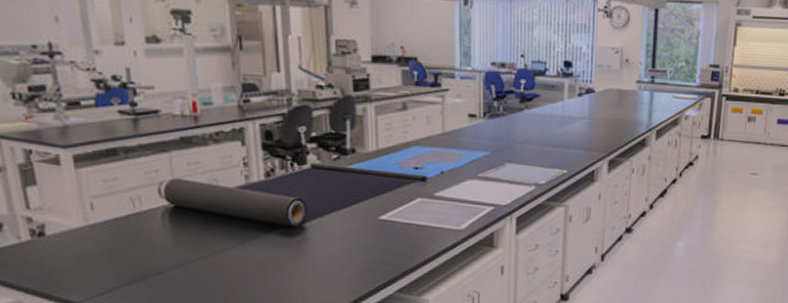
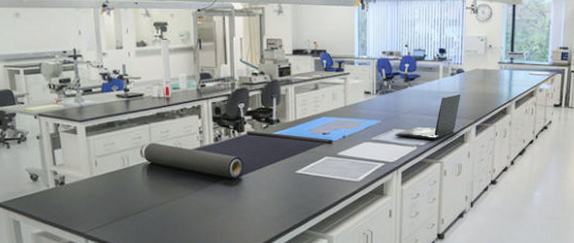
laptop: none [507,119,591,177] -> present [394,94,461,139]

